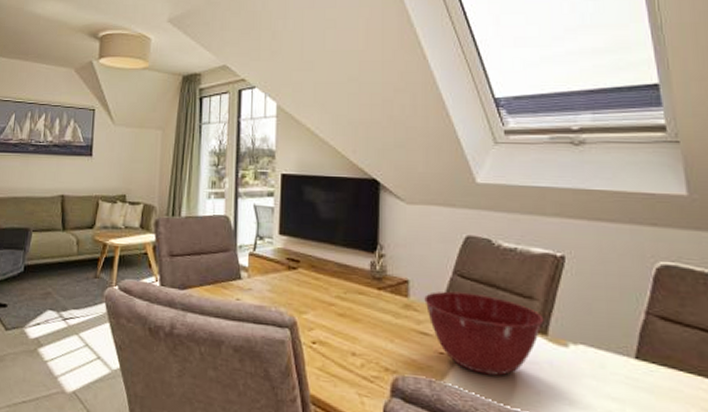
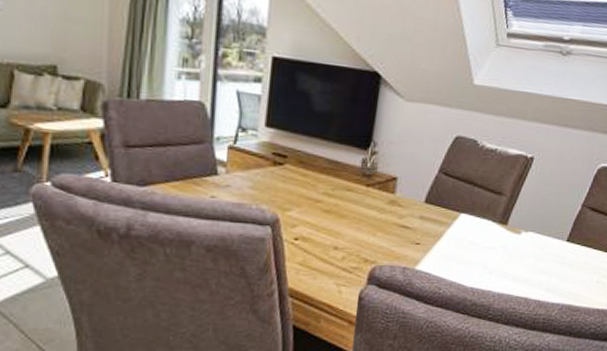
mixing bowl: present [424,291,544,376] -> none [409,188,507,260]

